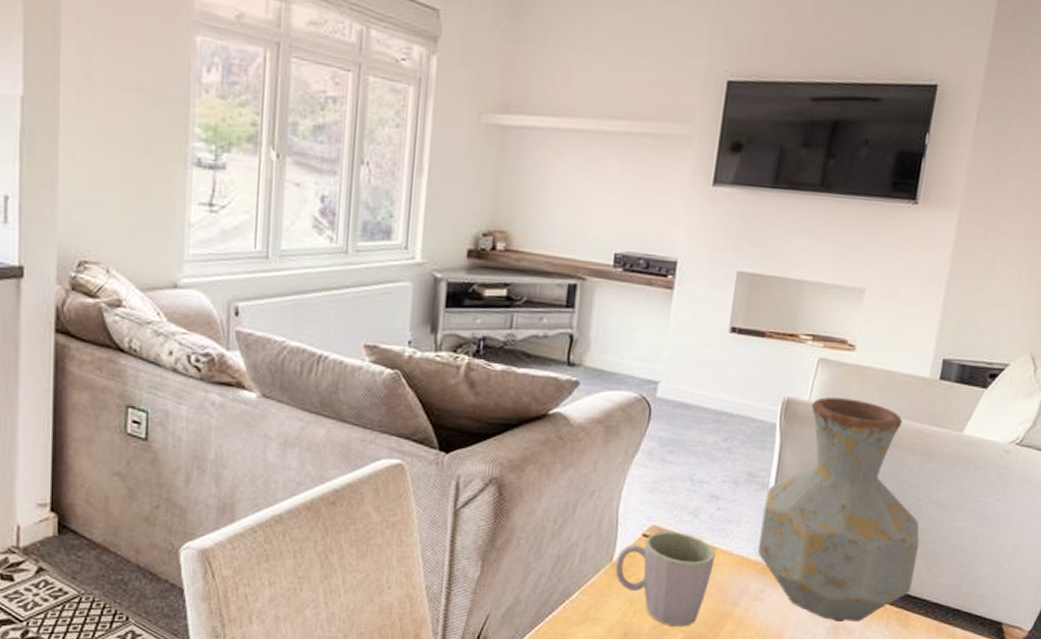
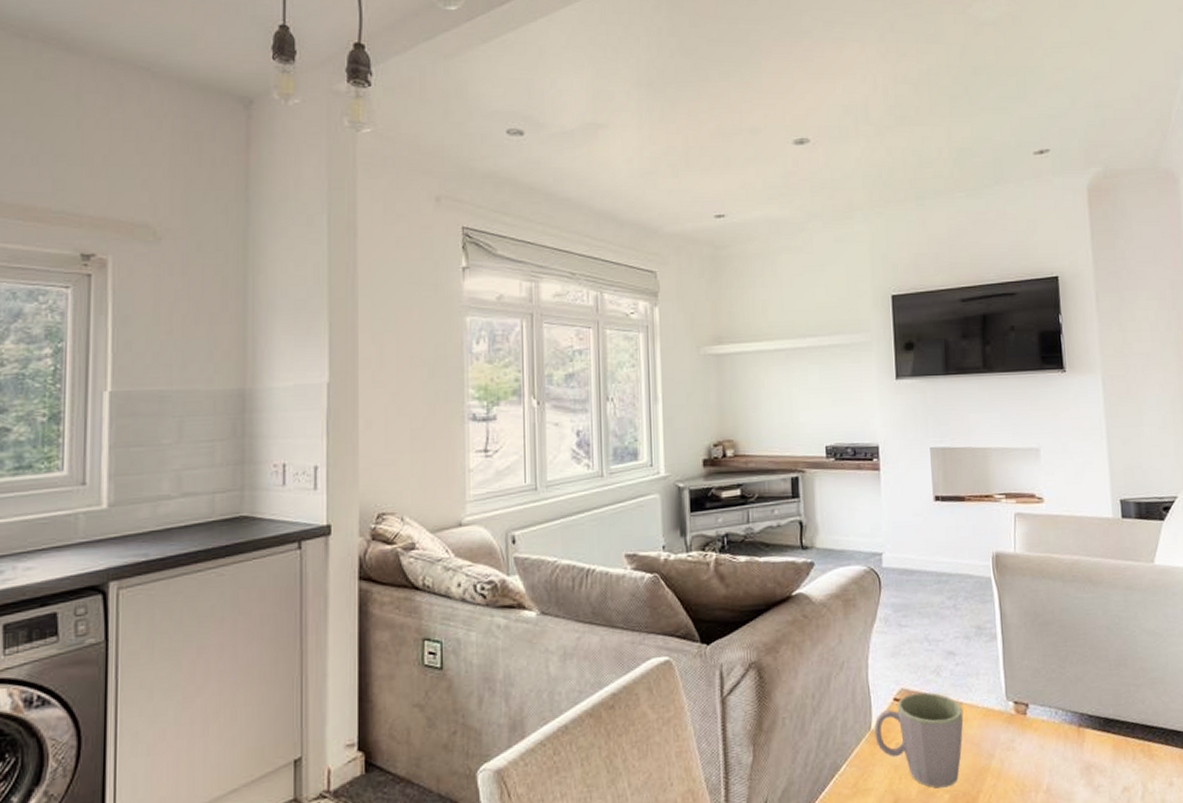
vase: present [757,397,920,622] -> none [996,545,1147,761]

